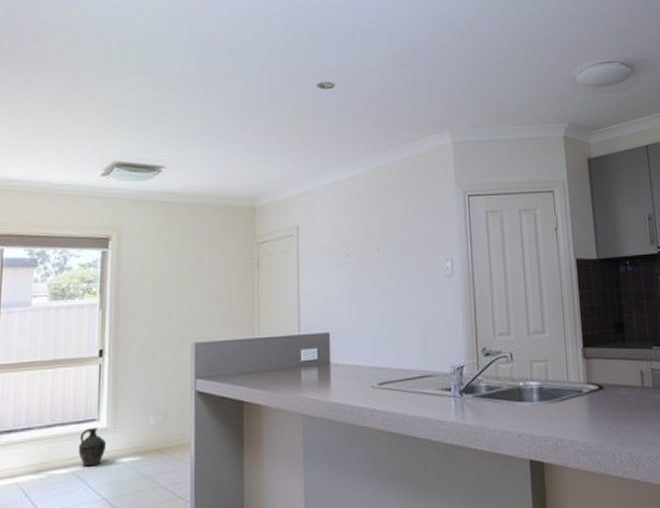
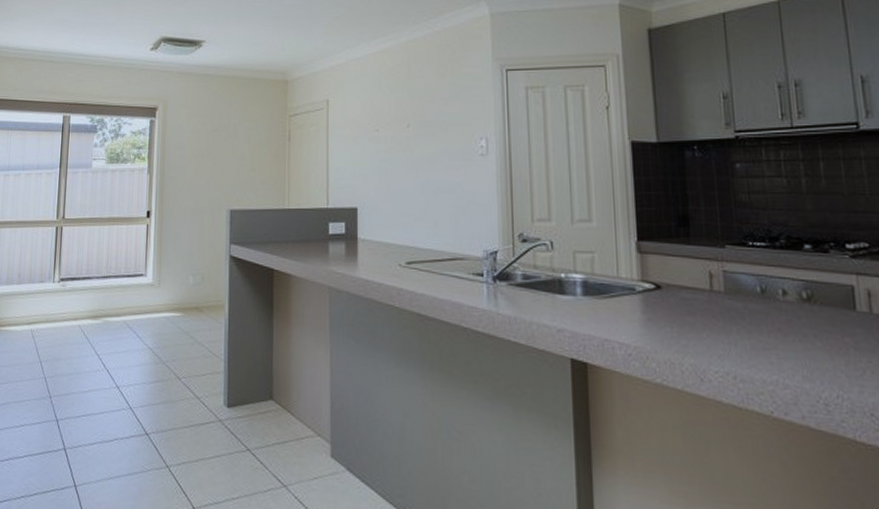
ceramic jug: present [78,428,107,467] -> none [128,282,153,318]

